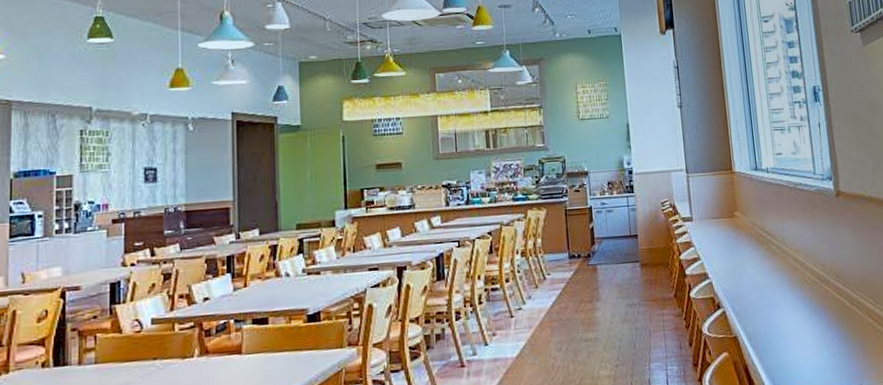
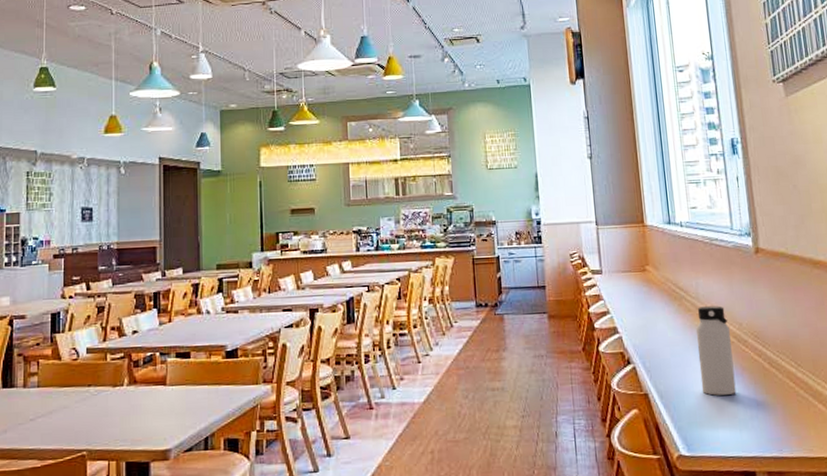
water bottle: none [782,248,820,335] -> present [696,305,736,396]

